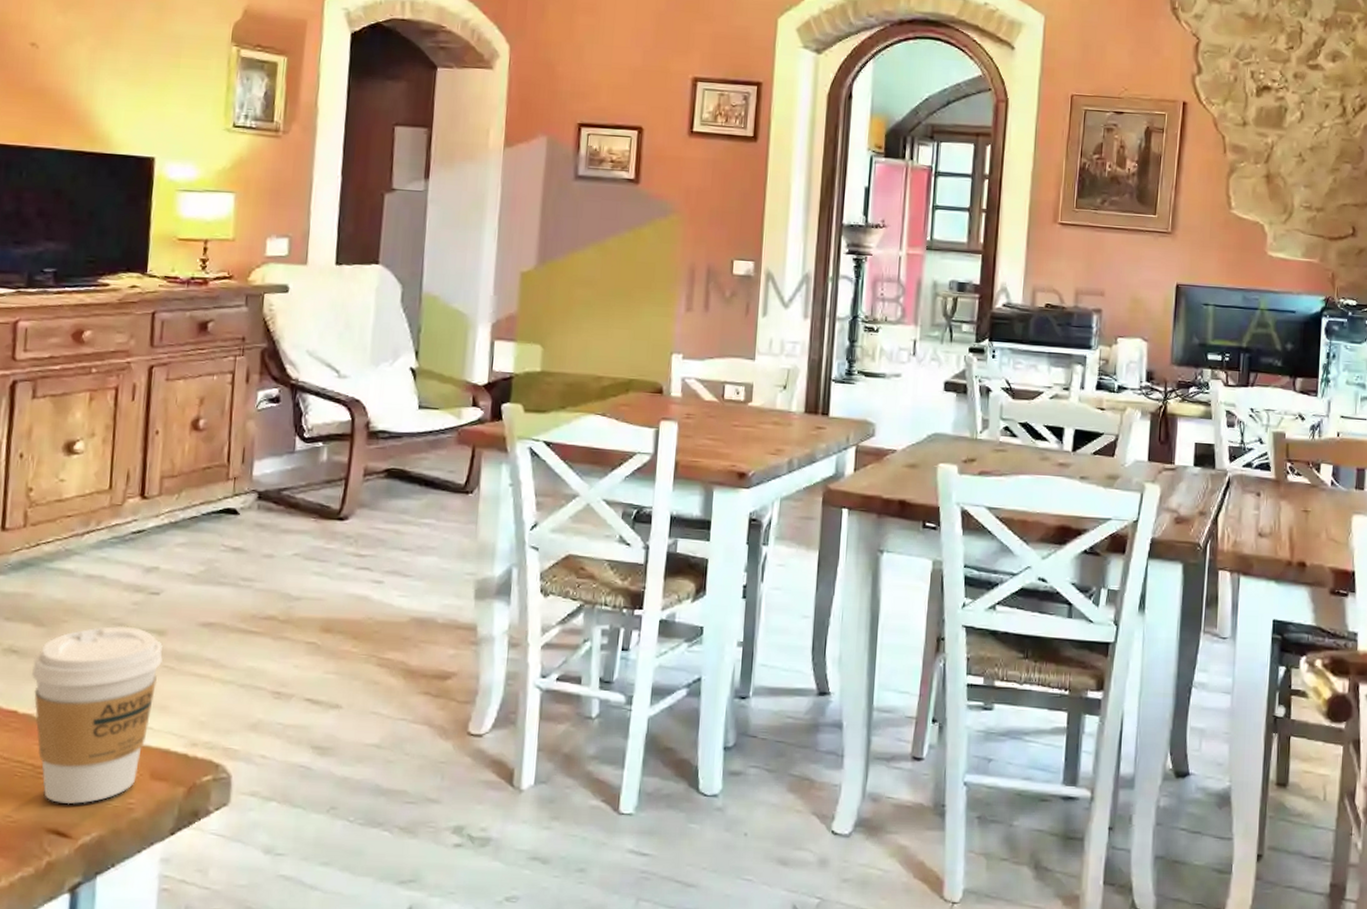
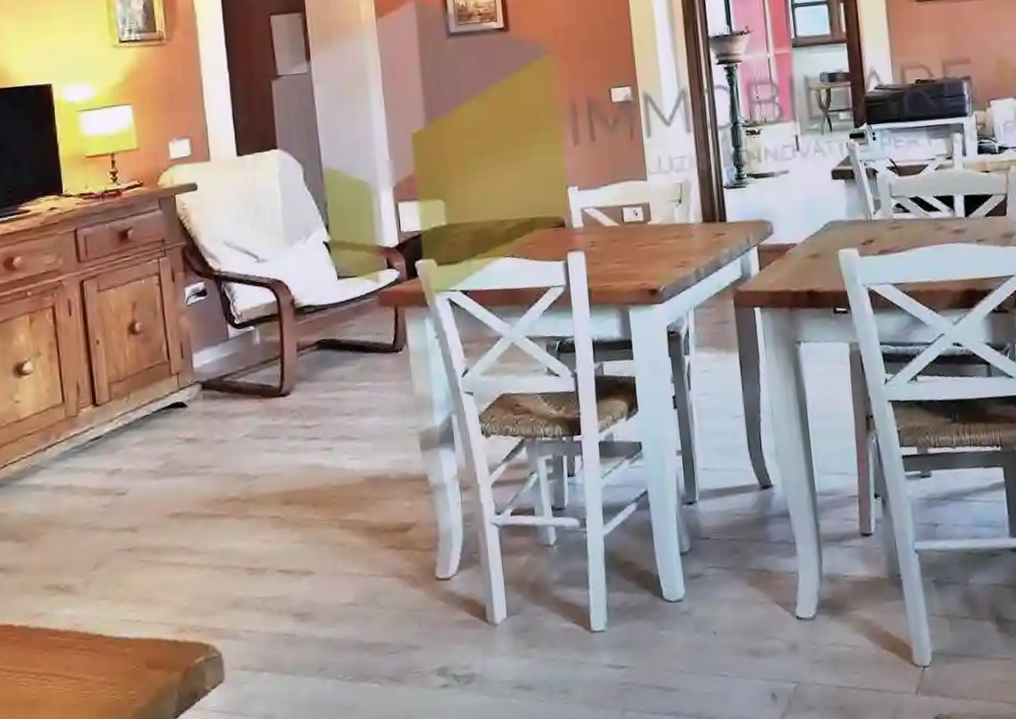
coffee cup: present [32,626,163,805] -> none [20,528,139,705]

